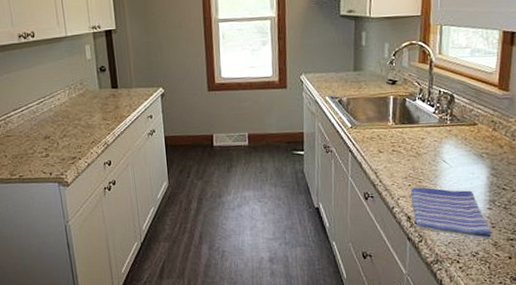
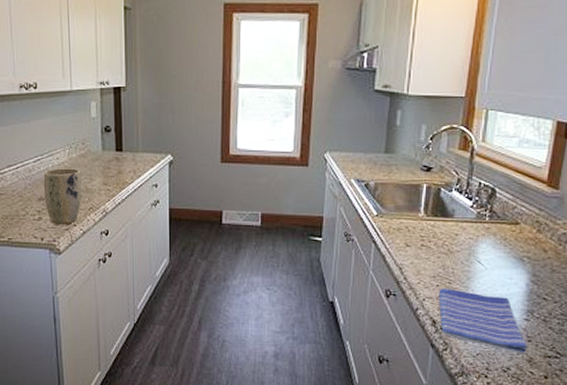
plant pot: none [47,107,84,159] -> present [43,168,82,224]

